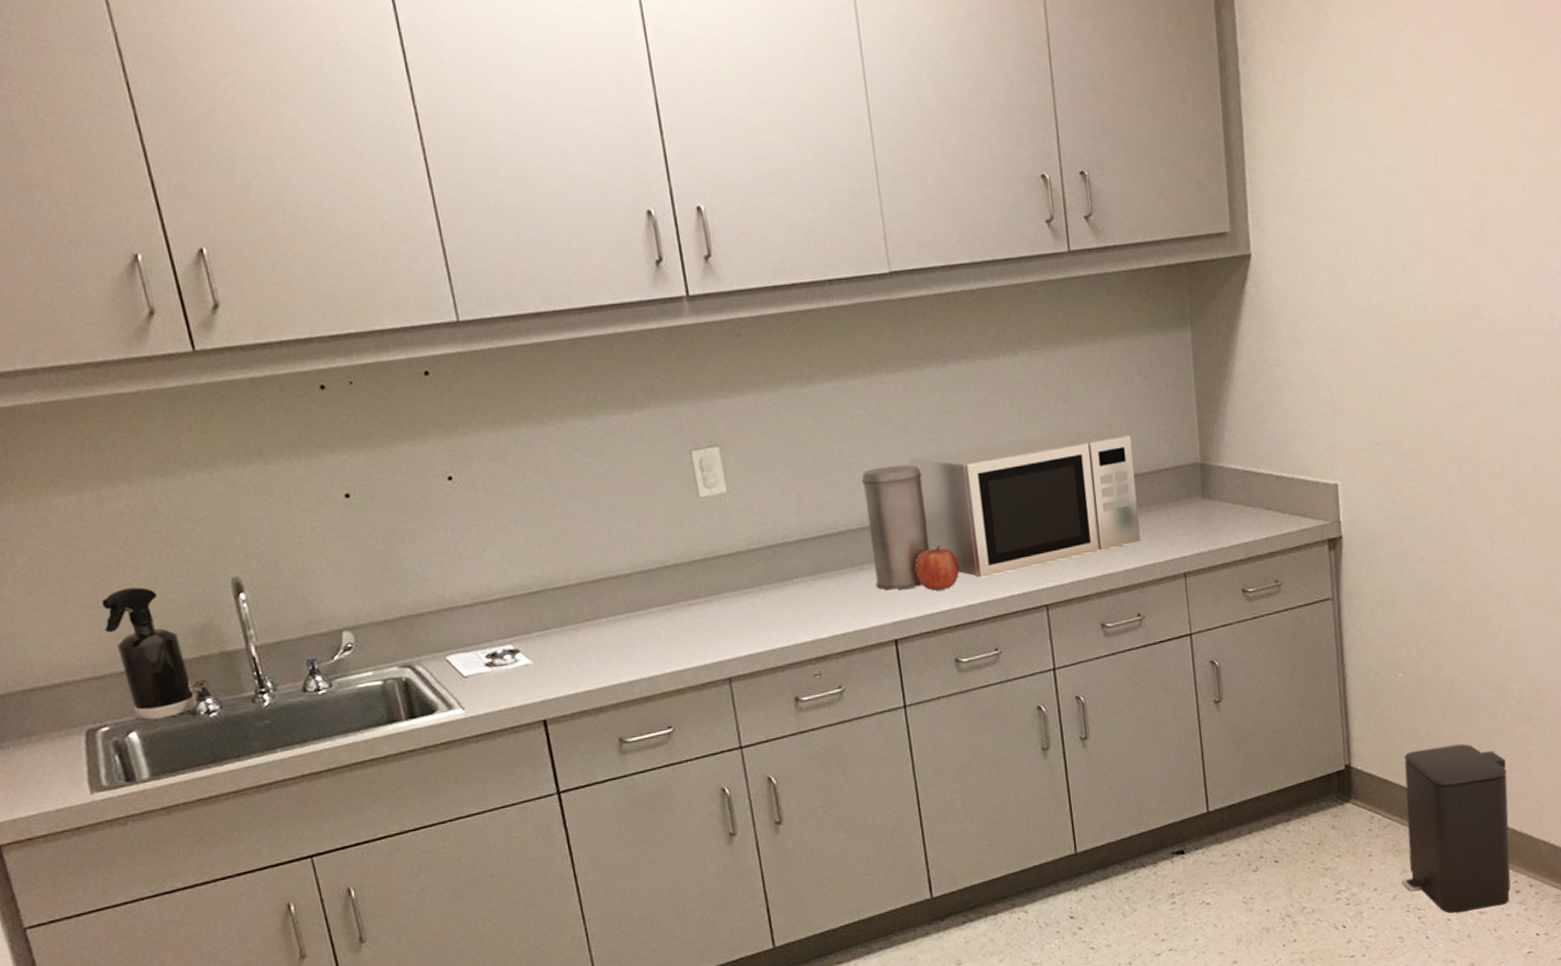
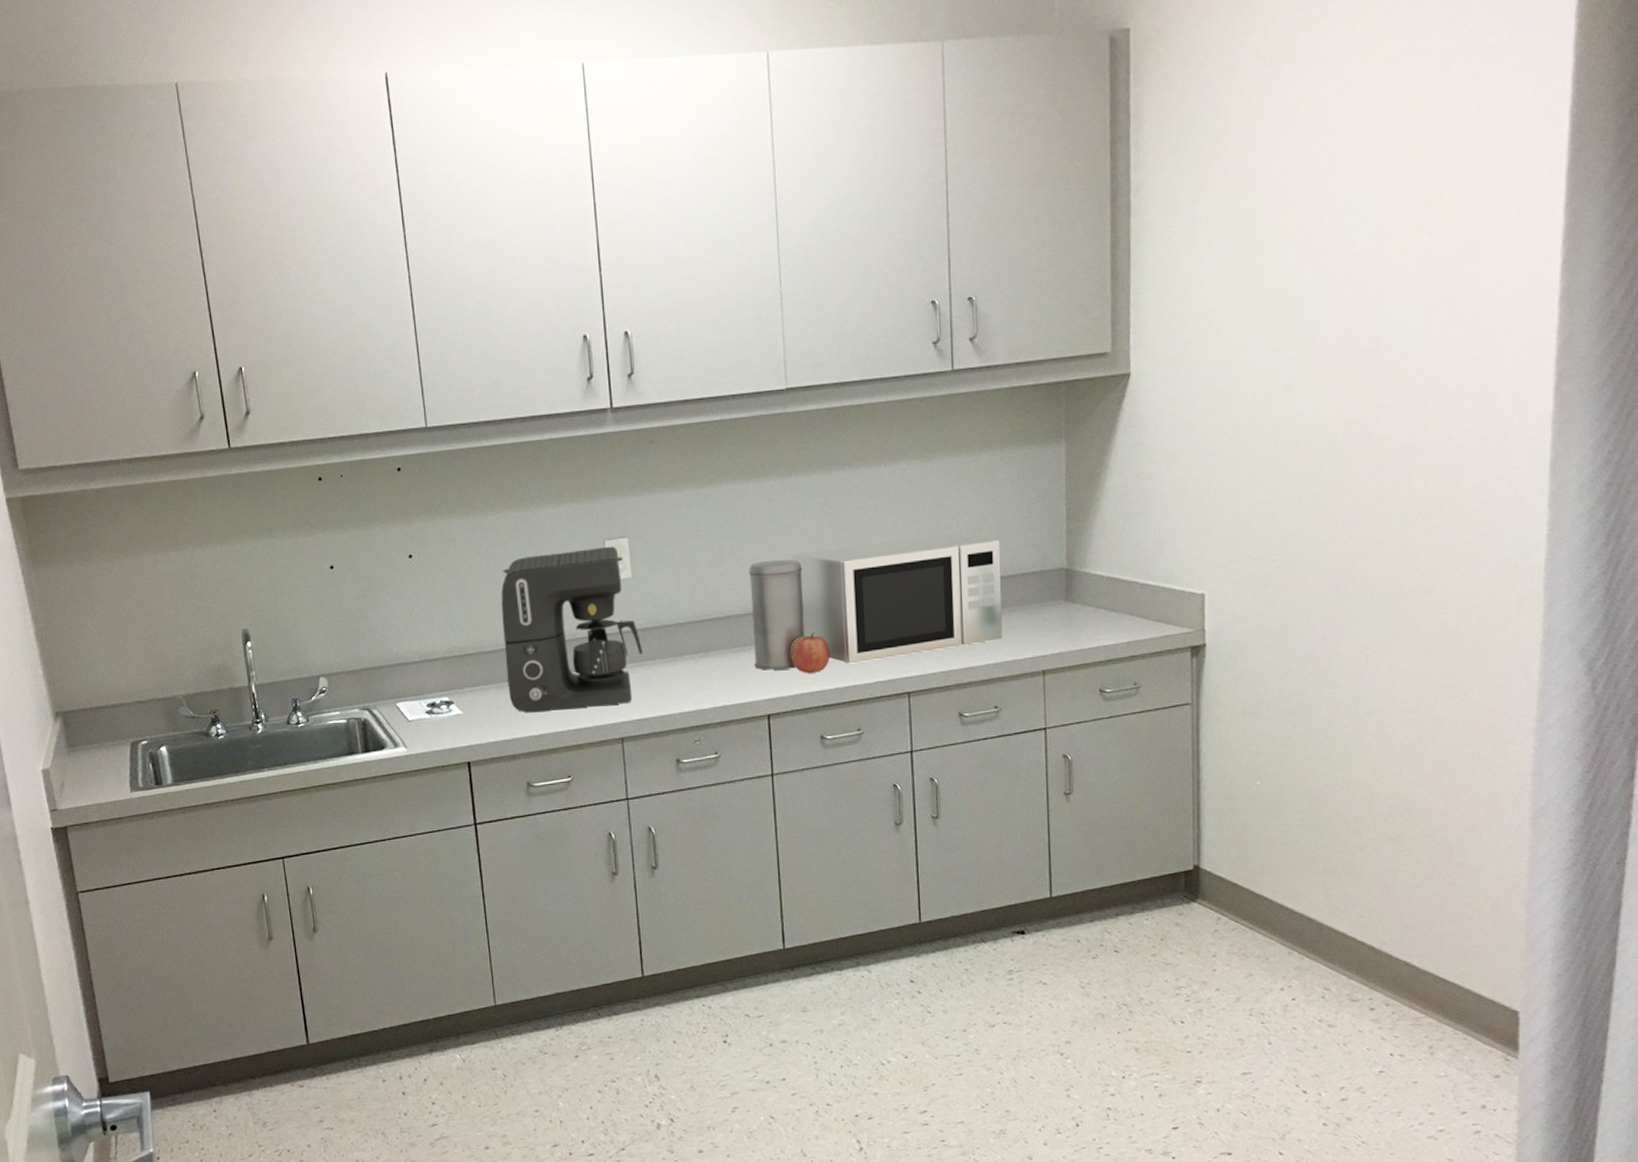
spray bottle: present [101,587,198,721] -> none [149,633,210,738]
coffee maker: none [569,457,746,656] -> present [501,546,643,712]
pedal bin: present [1401,743,1511,913] -> none [1246,855,1369,1022]

